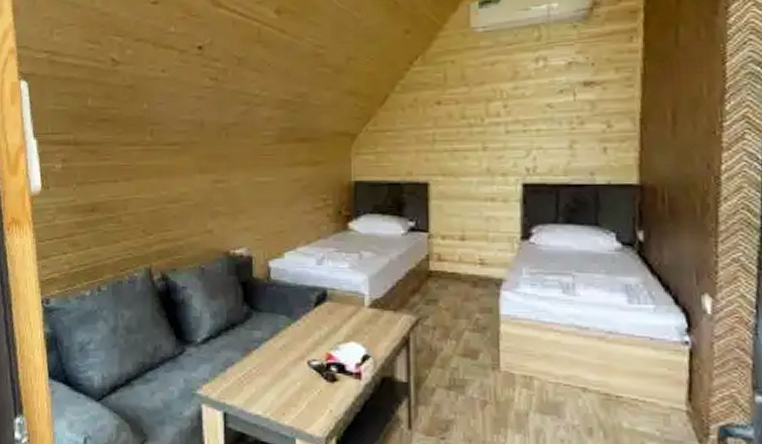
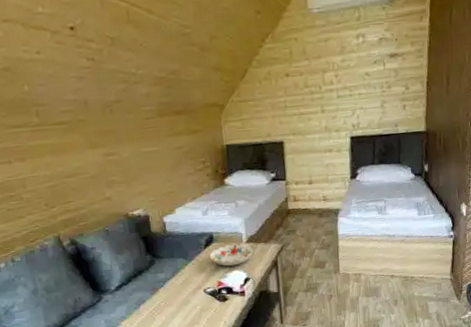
decorative bowl: none [320,306,377,336] -> present [209,243,253,267]

